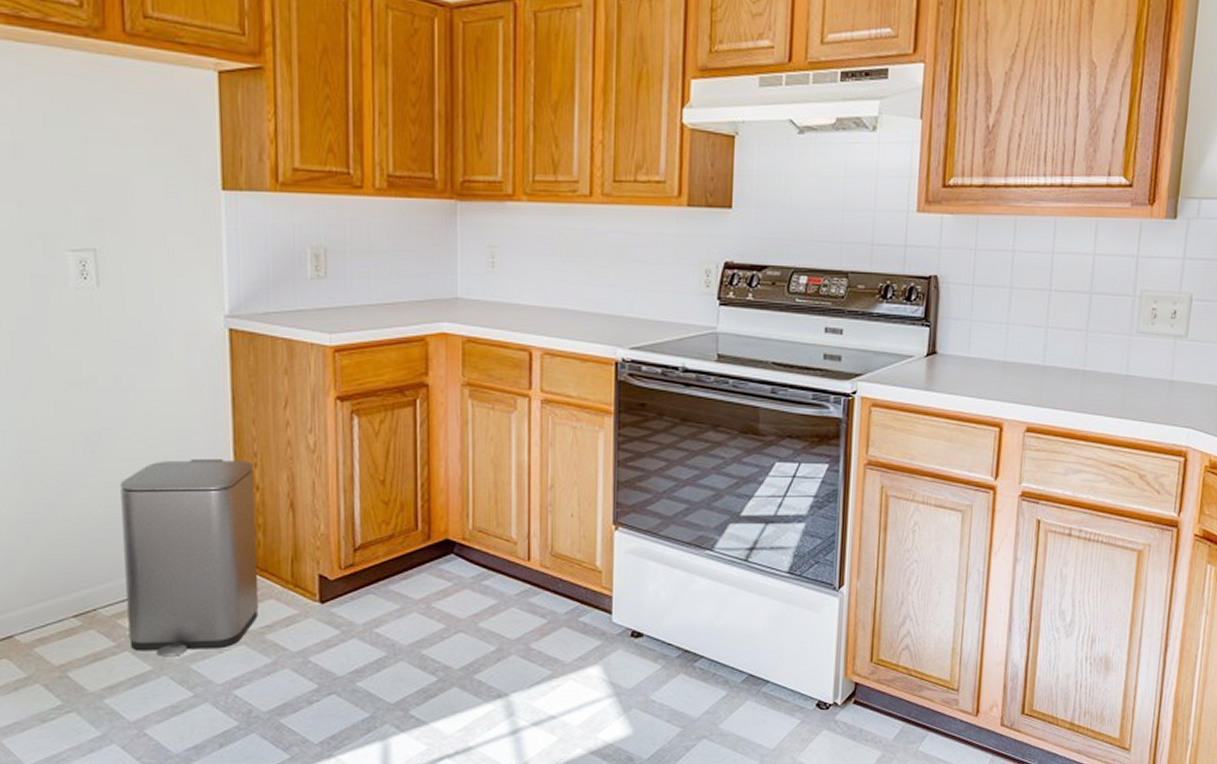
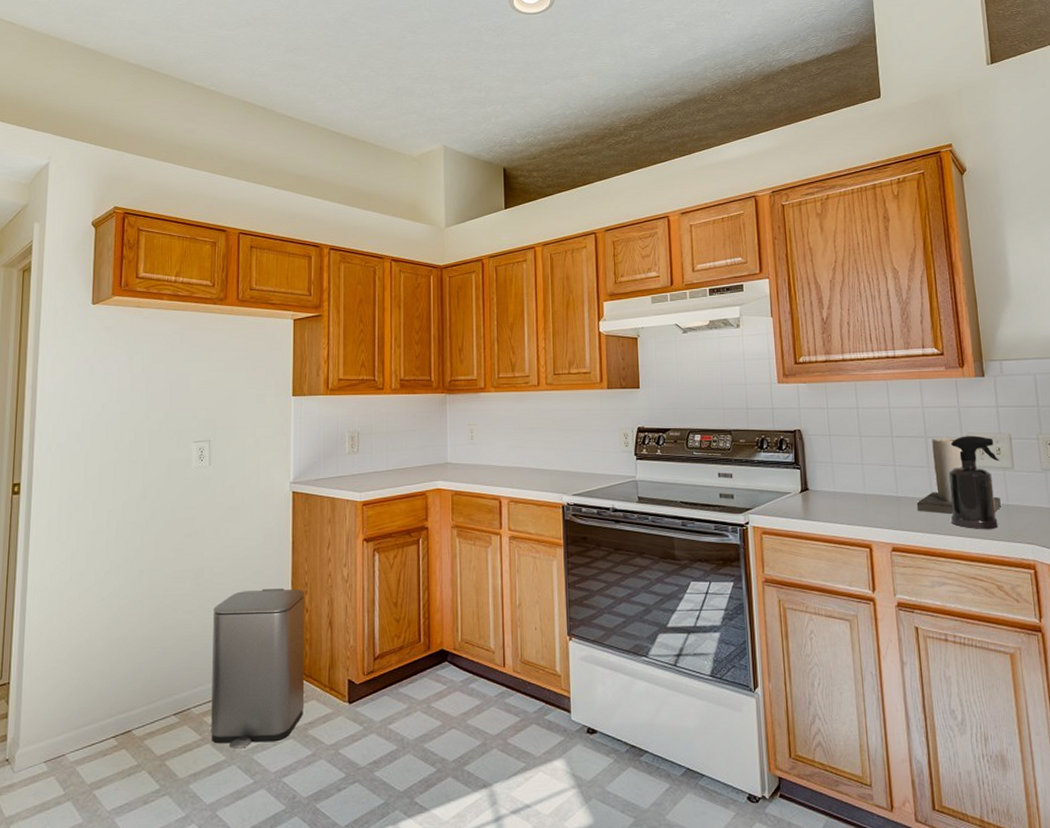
paper towel roll: none [1064,294,1164,390] -> present [916,437,1001,515]
spray bottle: none [1102,294,1173,408] -> present [948,435,1000,529]

